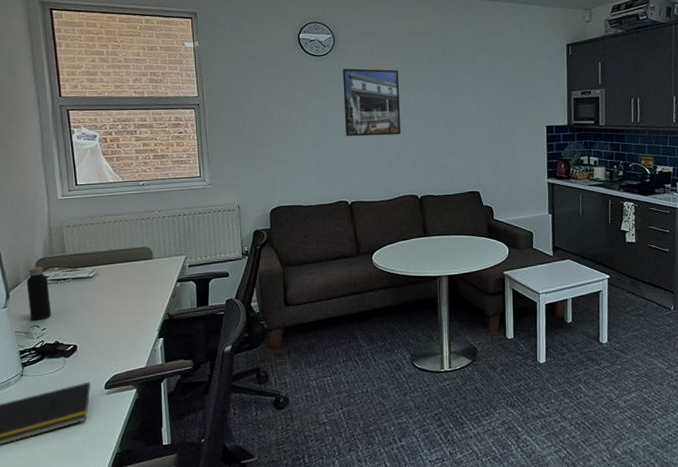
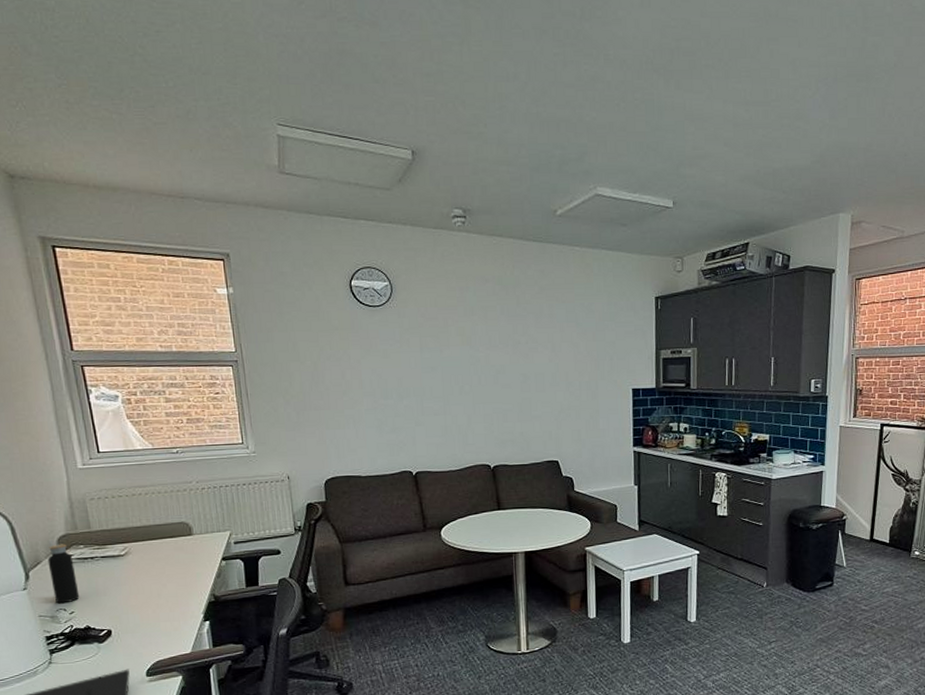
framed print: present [342,68,401,137] -> none [402,321,470,399]

